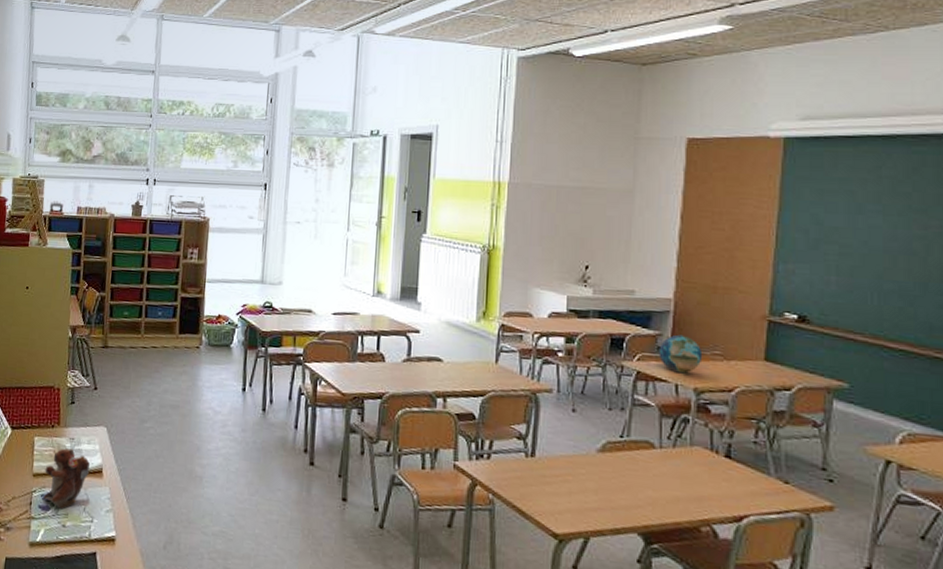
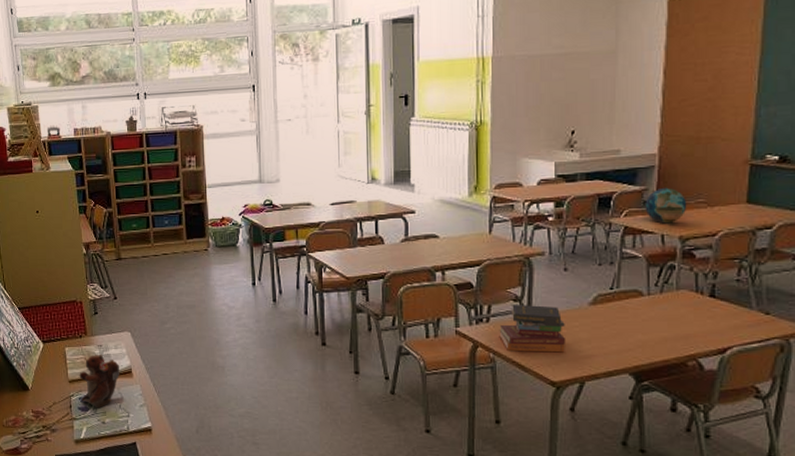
books: none [500,441,572,502] -> present [499,304,566,353]

